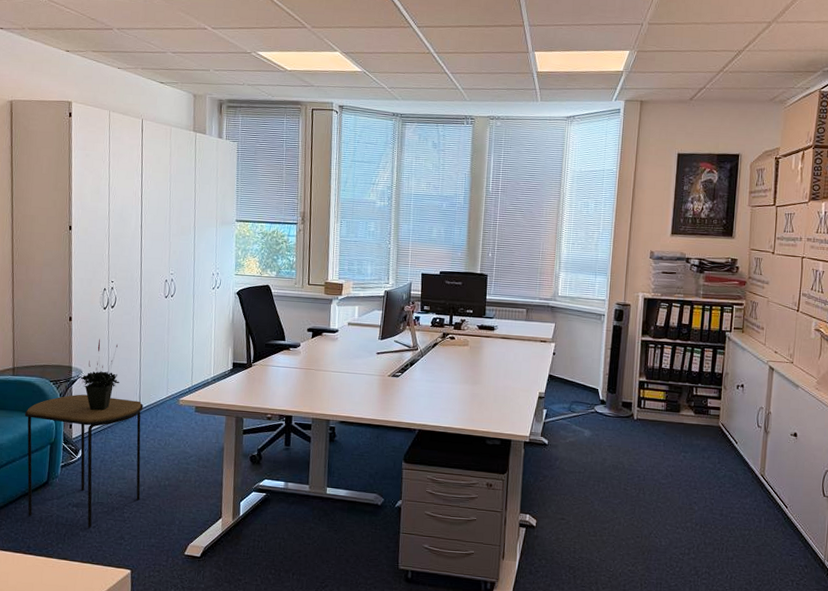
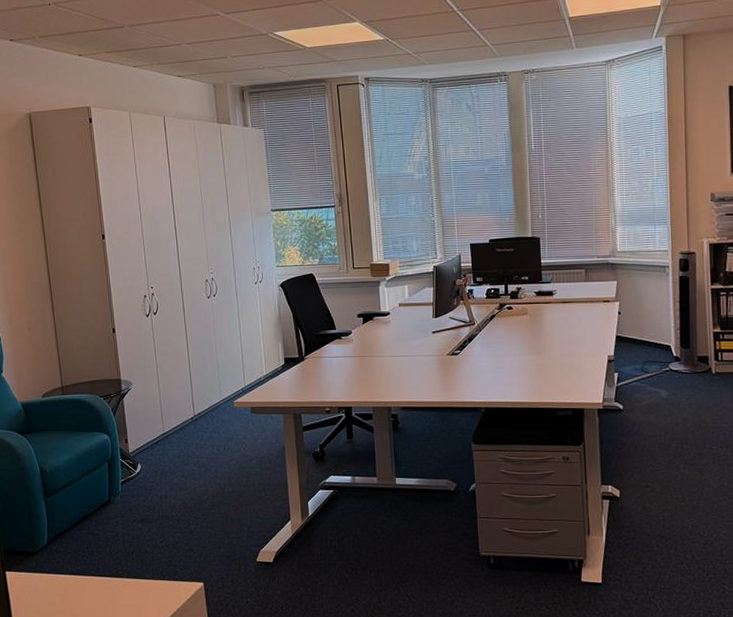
side table: present [24,394,144,527] -> none [78,406,205,542]
potted plant: present [80,339,120,411] -> none [130,348,171,422]

